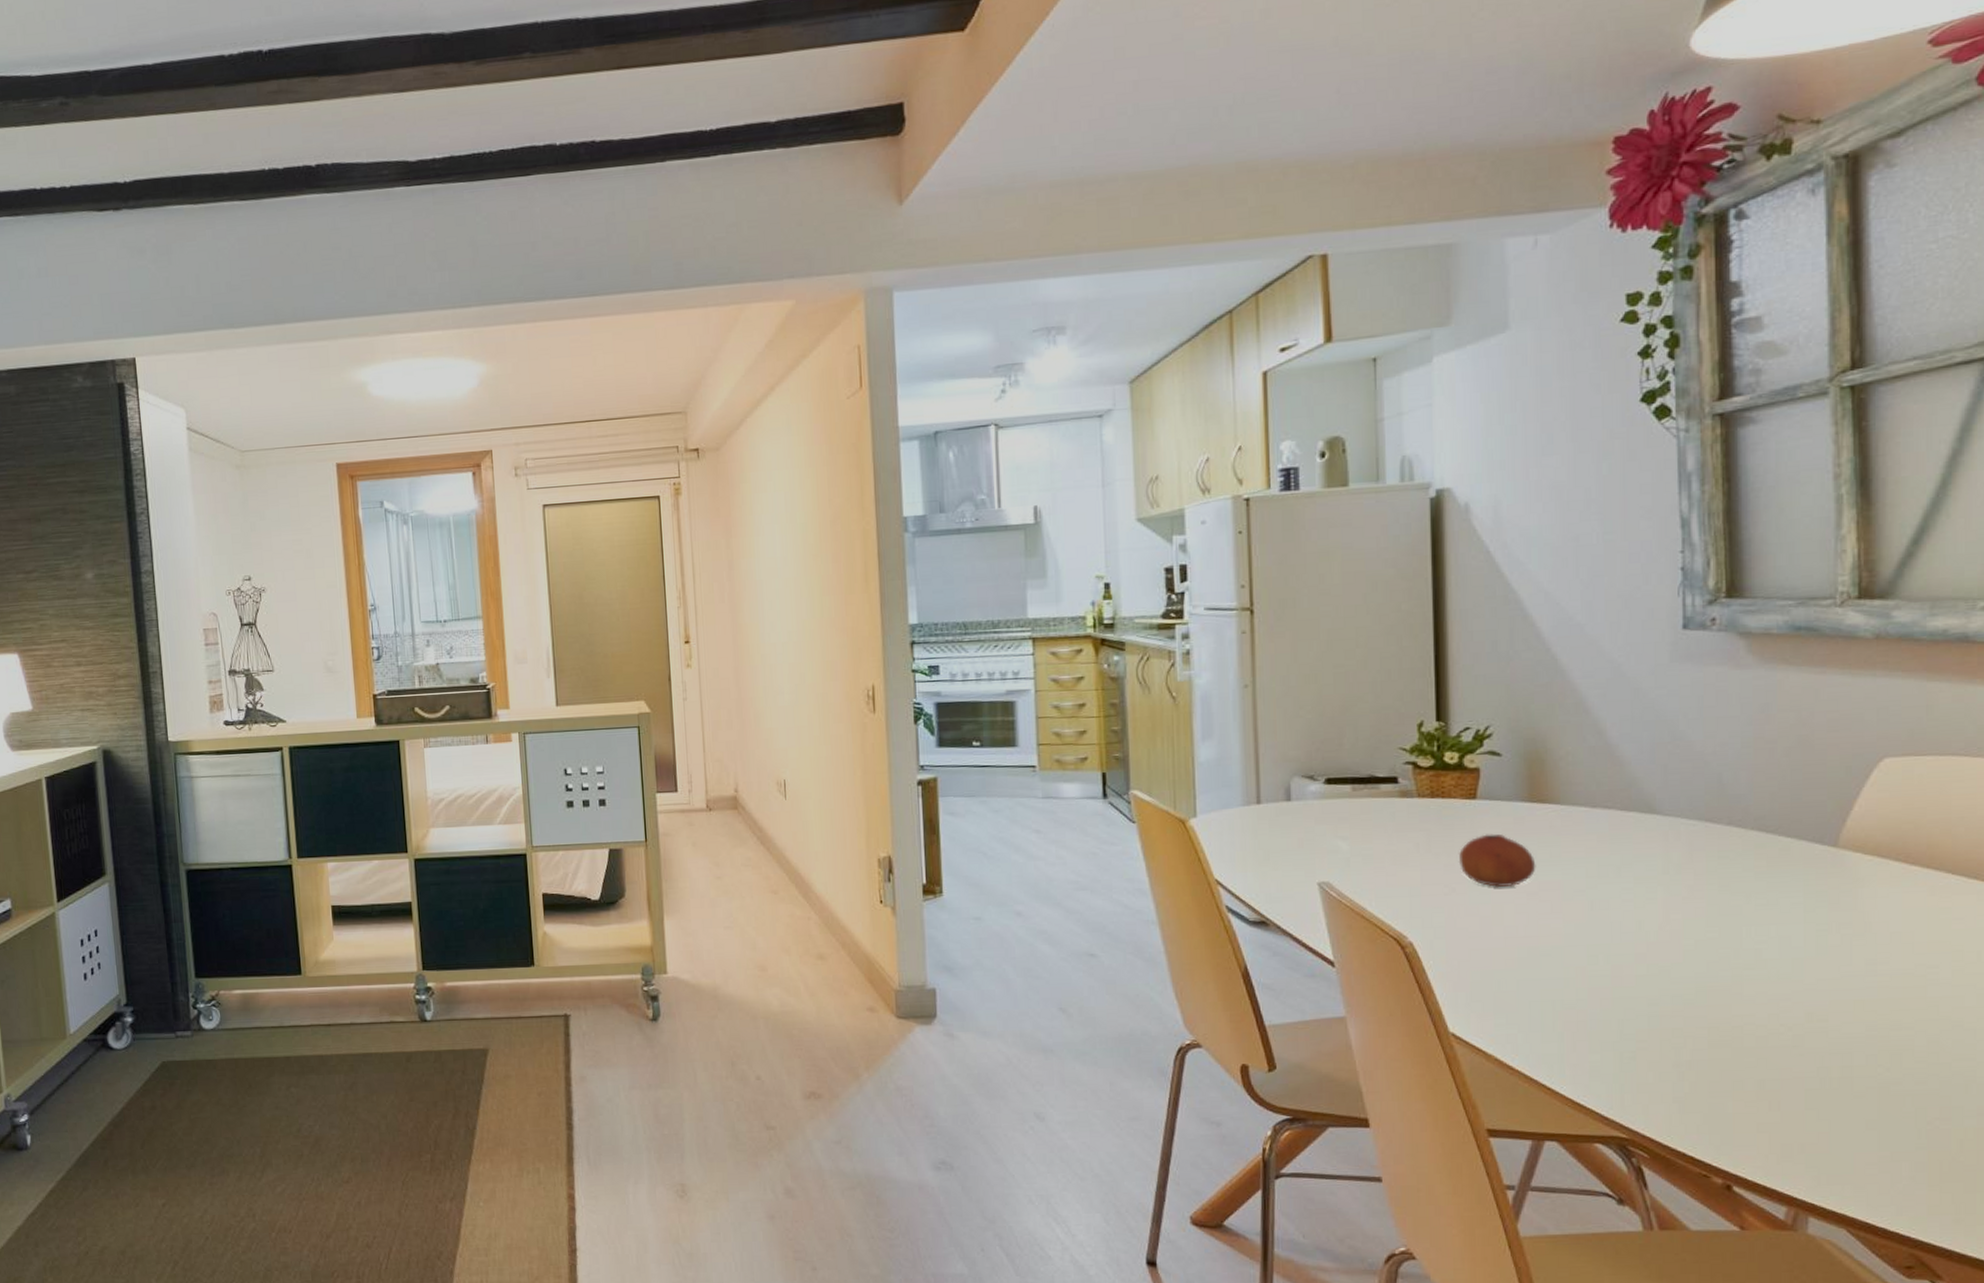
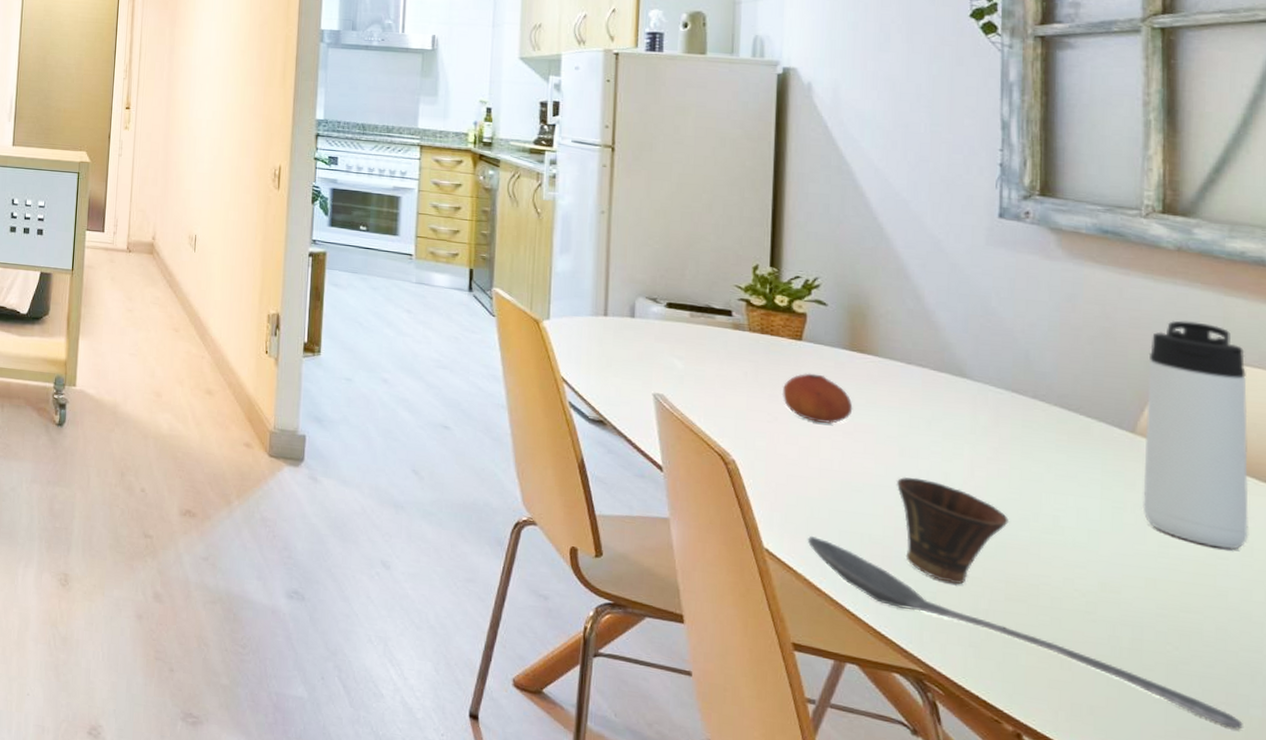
stirrer: none [1495,1011,1958,1143] -> present [807,535,1243,729]
cup: none [1586,931,1710,1039] -> present [896,476,1010,585]
thermos bottle: none [1848,715,1960,957] -> present [1142,320,1249,550]

